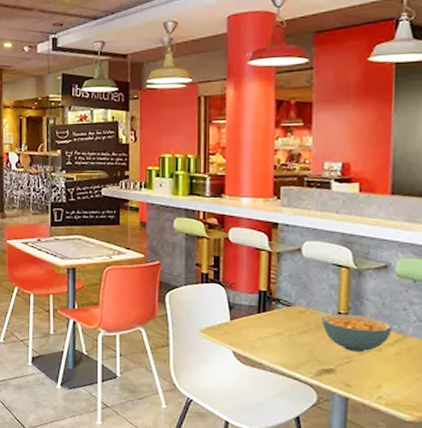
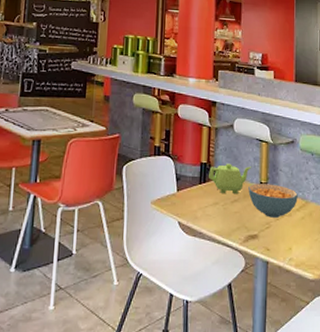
teapot: none [270,291,326,325] -> present [209,163,251,195]

